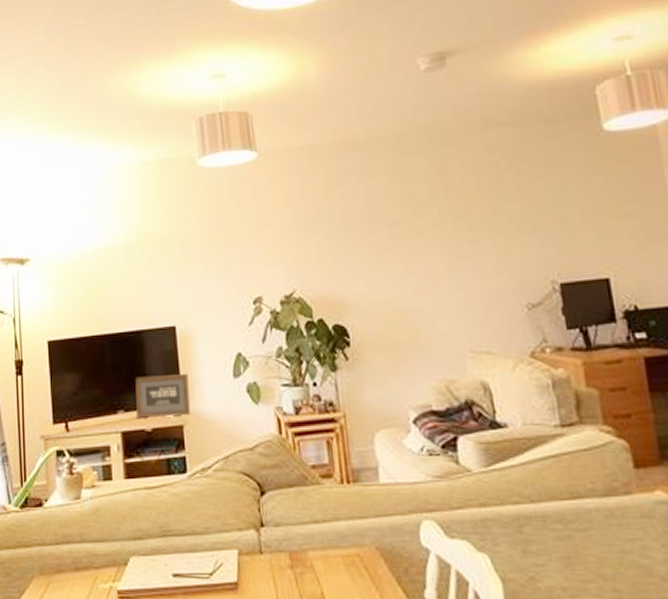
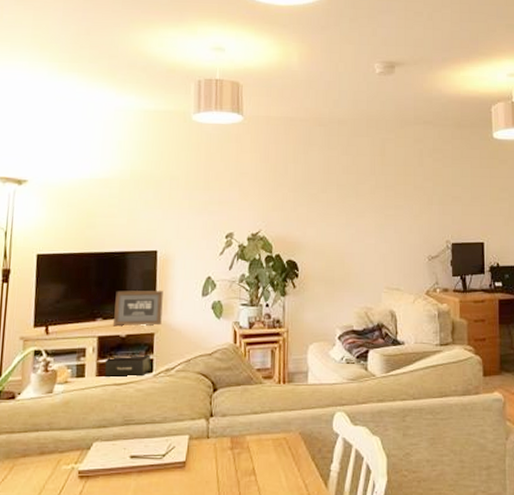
box: none [132,453,183,479] -> present [104,355,151,377]

